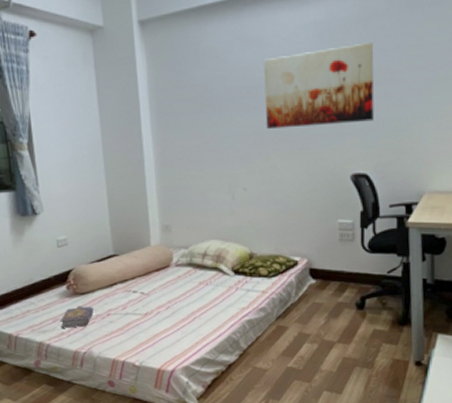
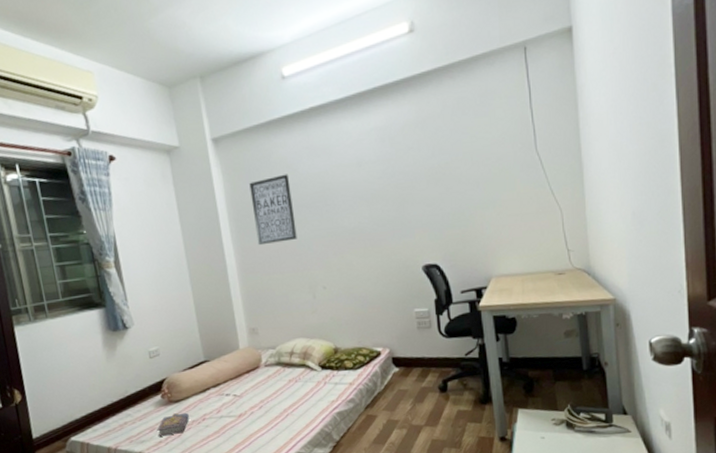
wall art: none [174,65,221,139] -> present [249,174,297,246]
wall art: present [263,42,374,130] -> none [331,142,438,230]

